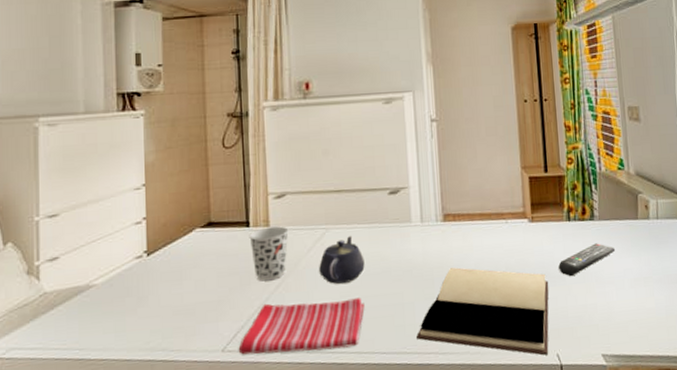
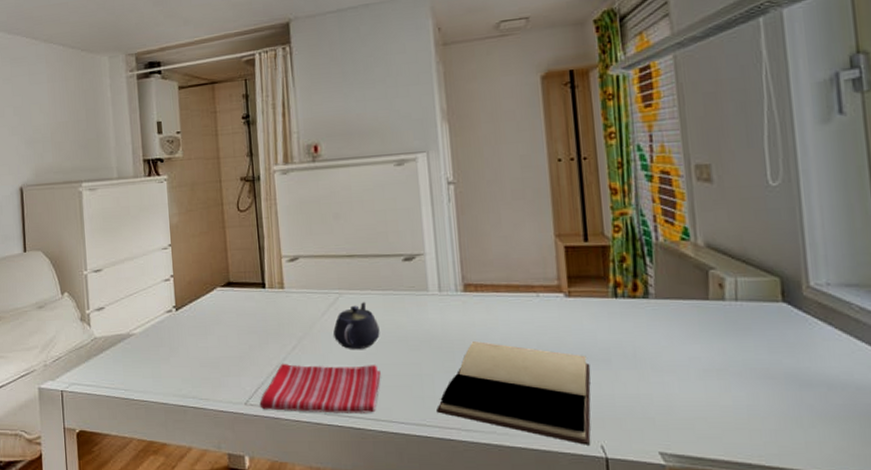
cup: present [249,226,289,282] -> none [265,289,303,342]
remote control: present [558,243,616,276] -> none [602,325,678,360]

